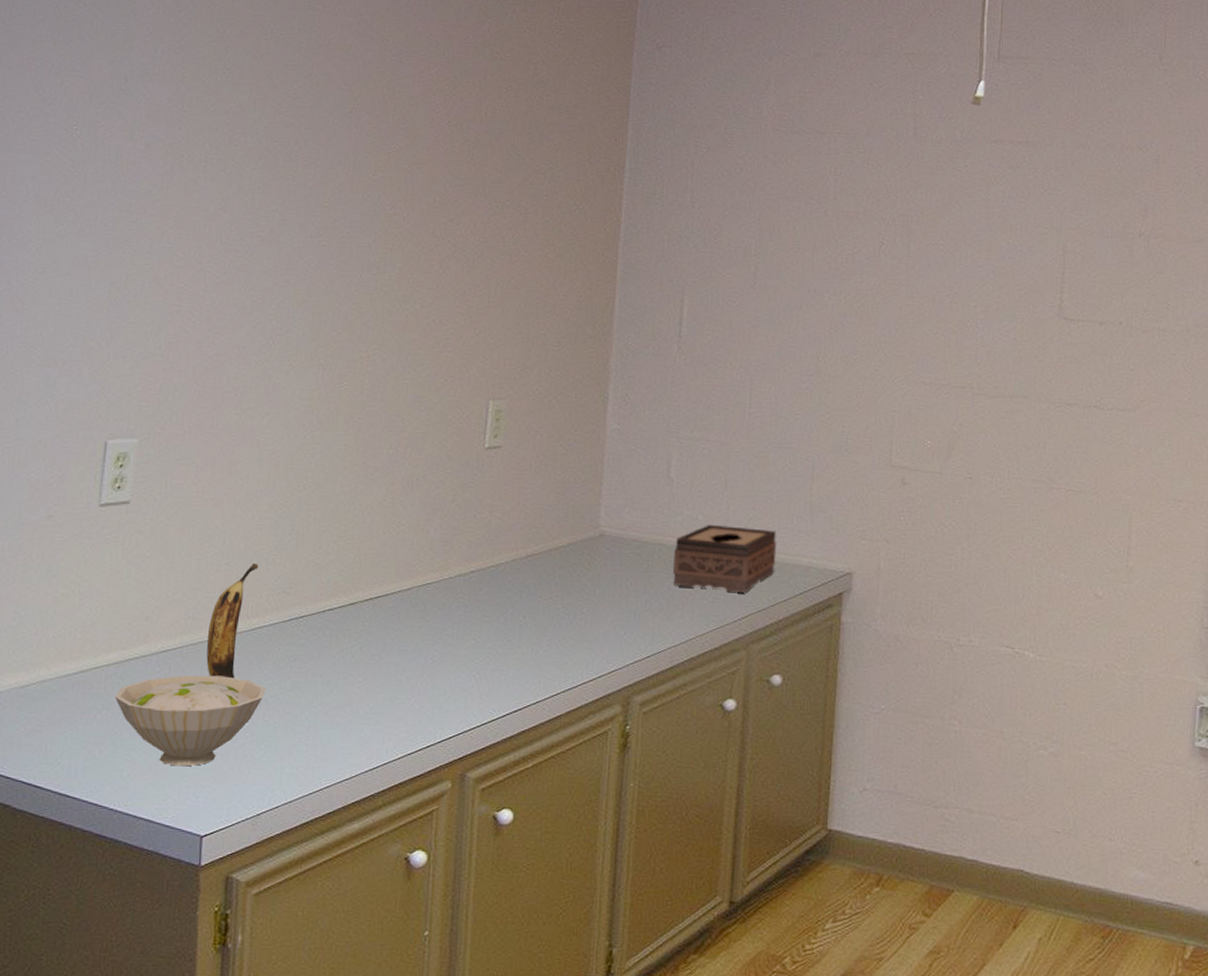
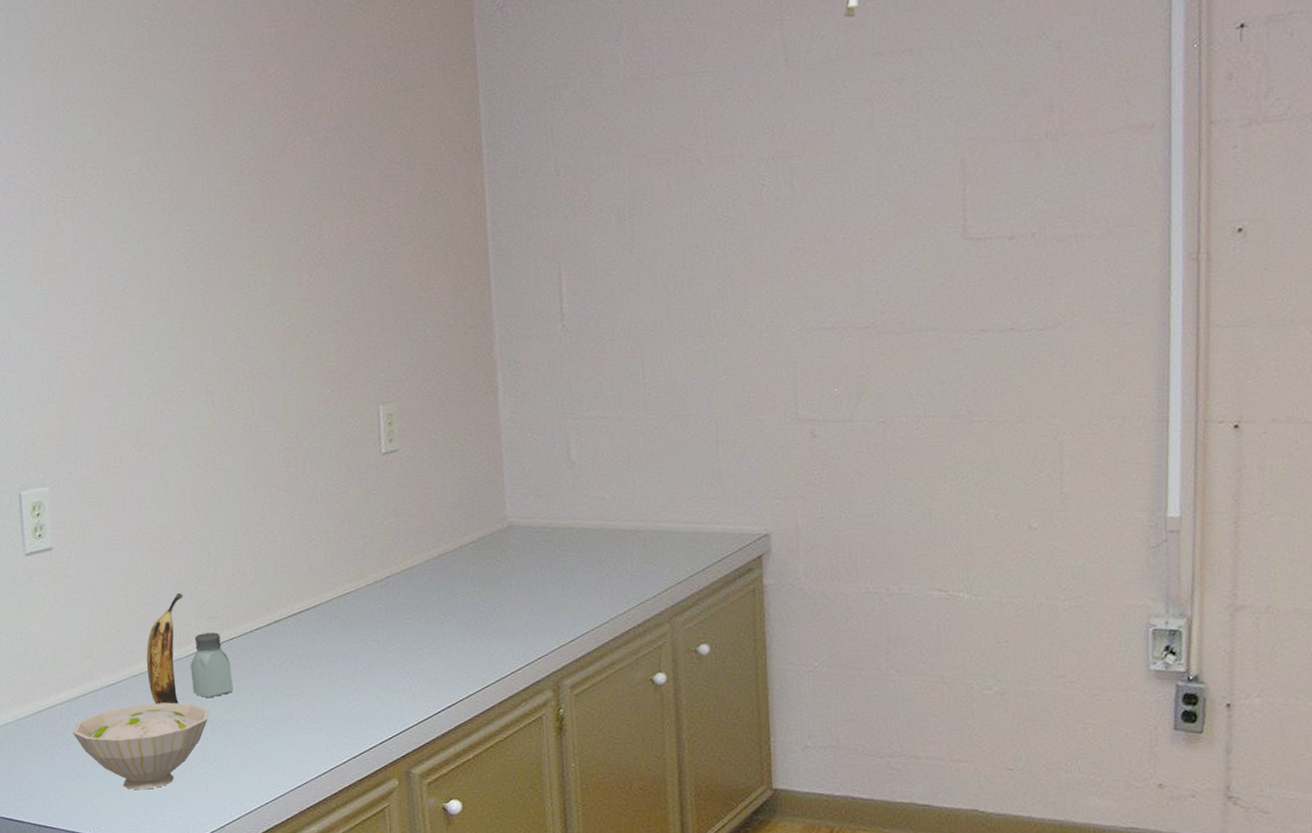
saltshaker: none [251,608,297,676] -> present [190,632,233,698]
tissue box: present [672,524,777,592] -> none [585,500,690,568]

